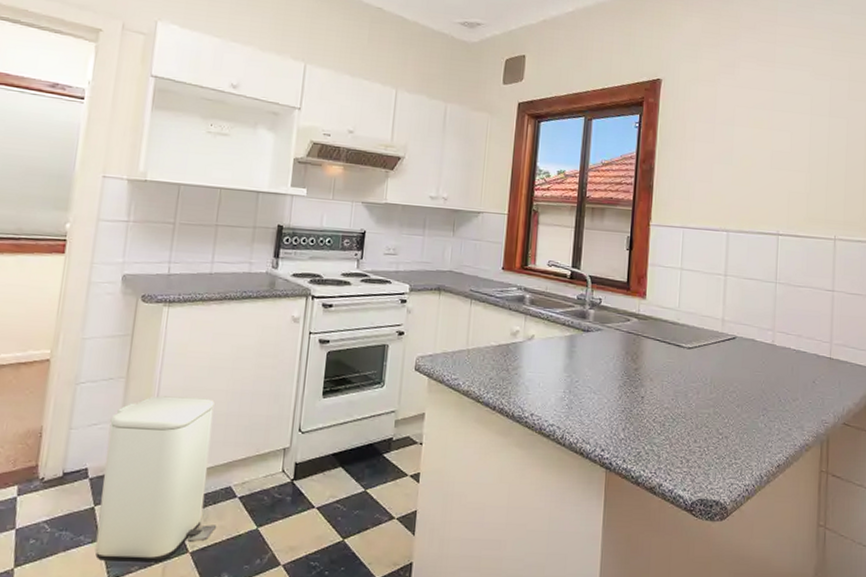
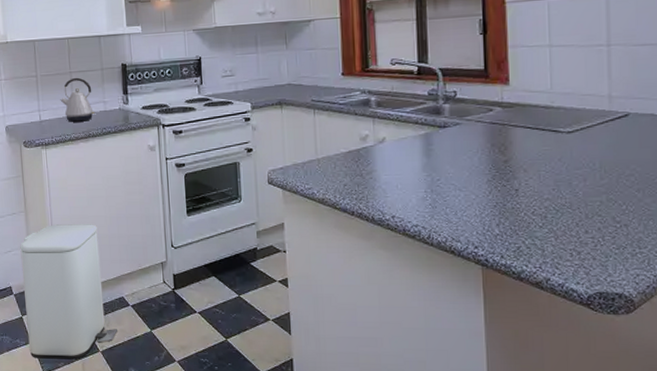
kettle: none [198,231,239,282] -> present [60,77,96,122]

